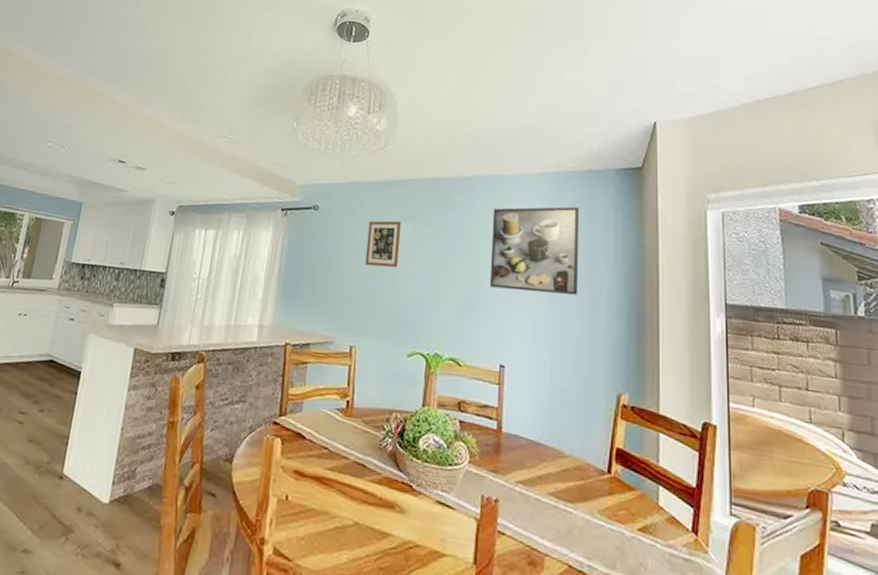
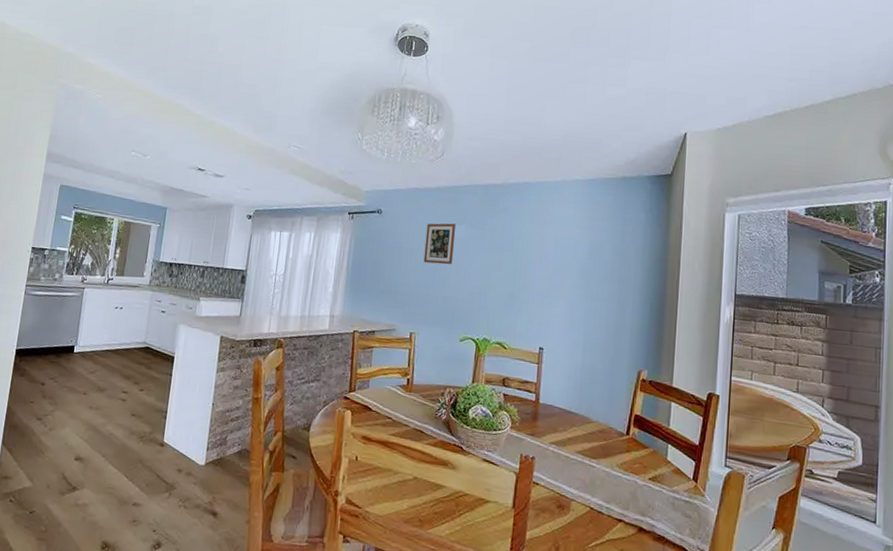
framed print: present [489,206,579,295] -> none [532,210,614,288]

